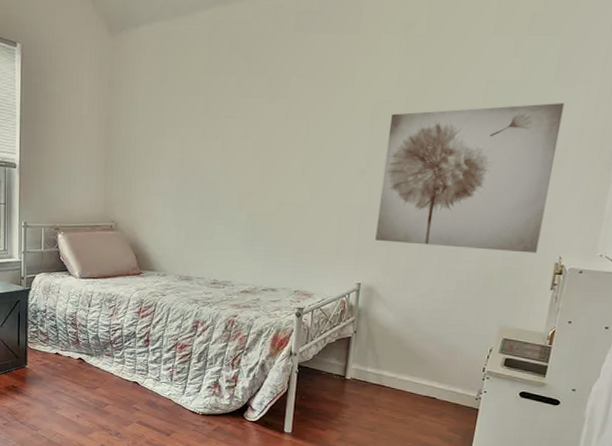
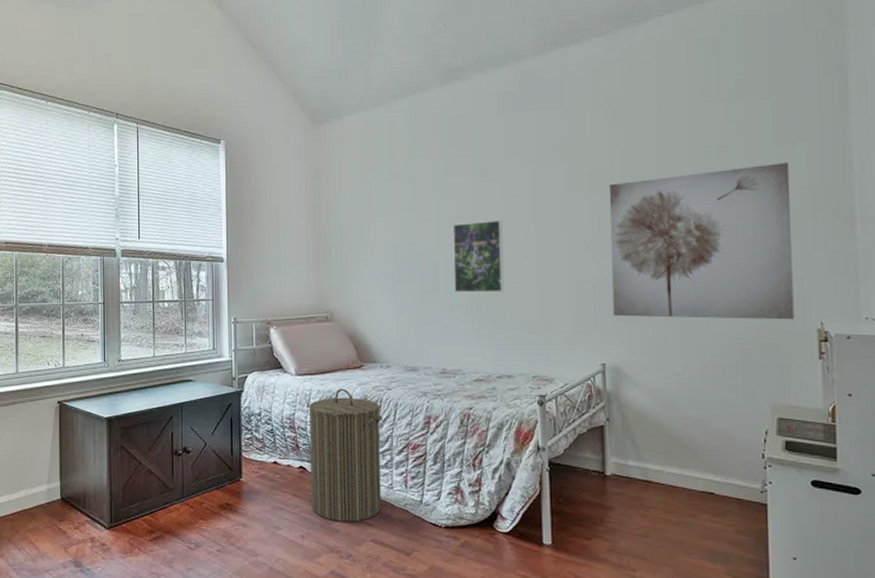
laundry hamper: none [86,292,156,407] -> present [308,388,383,522]
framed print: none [232,142,285,213] -> present [452,219,505,293]

